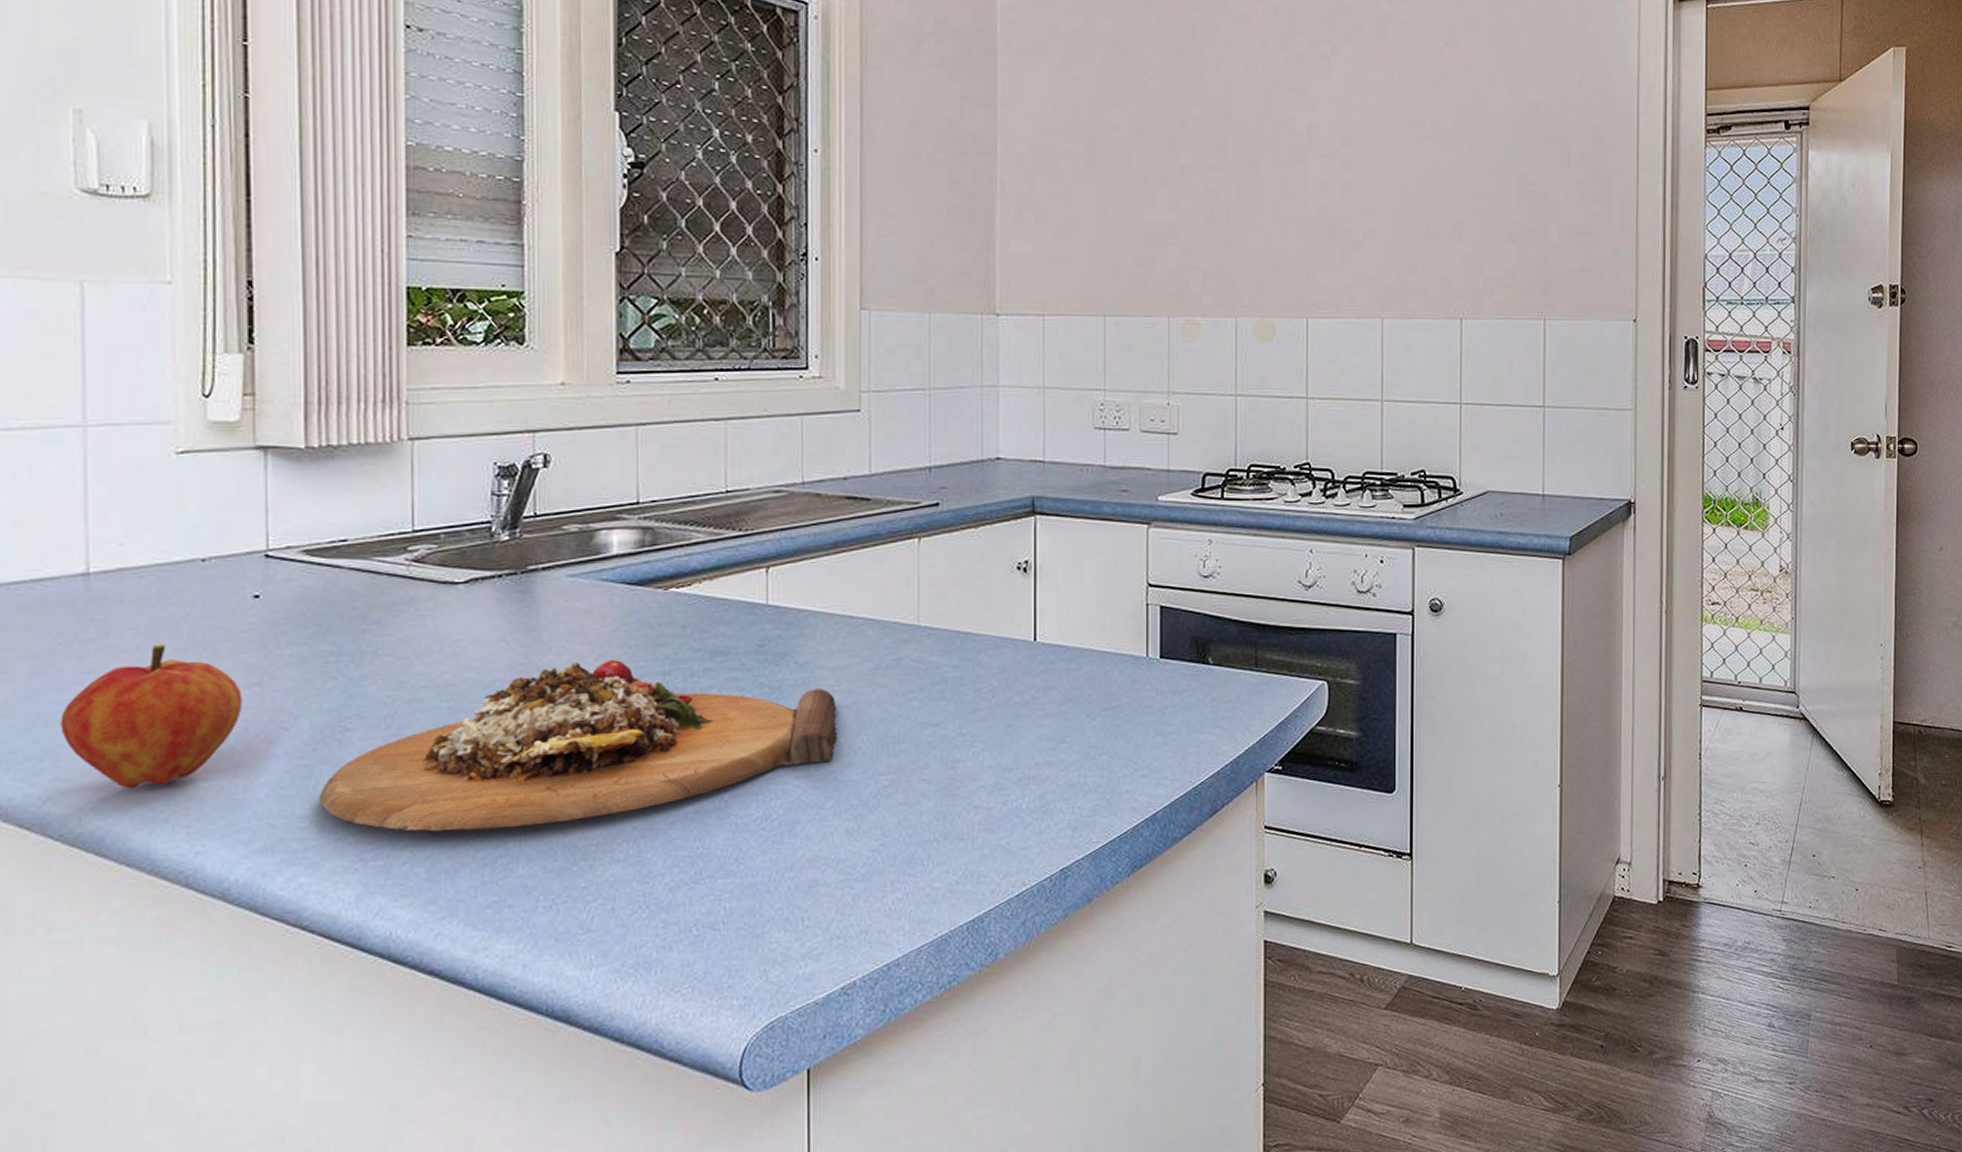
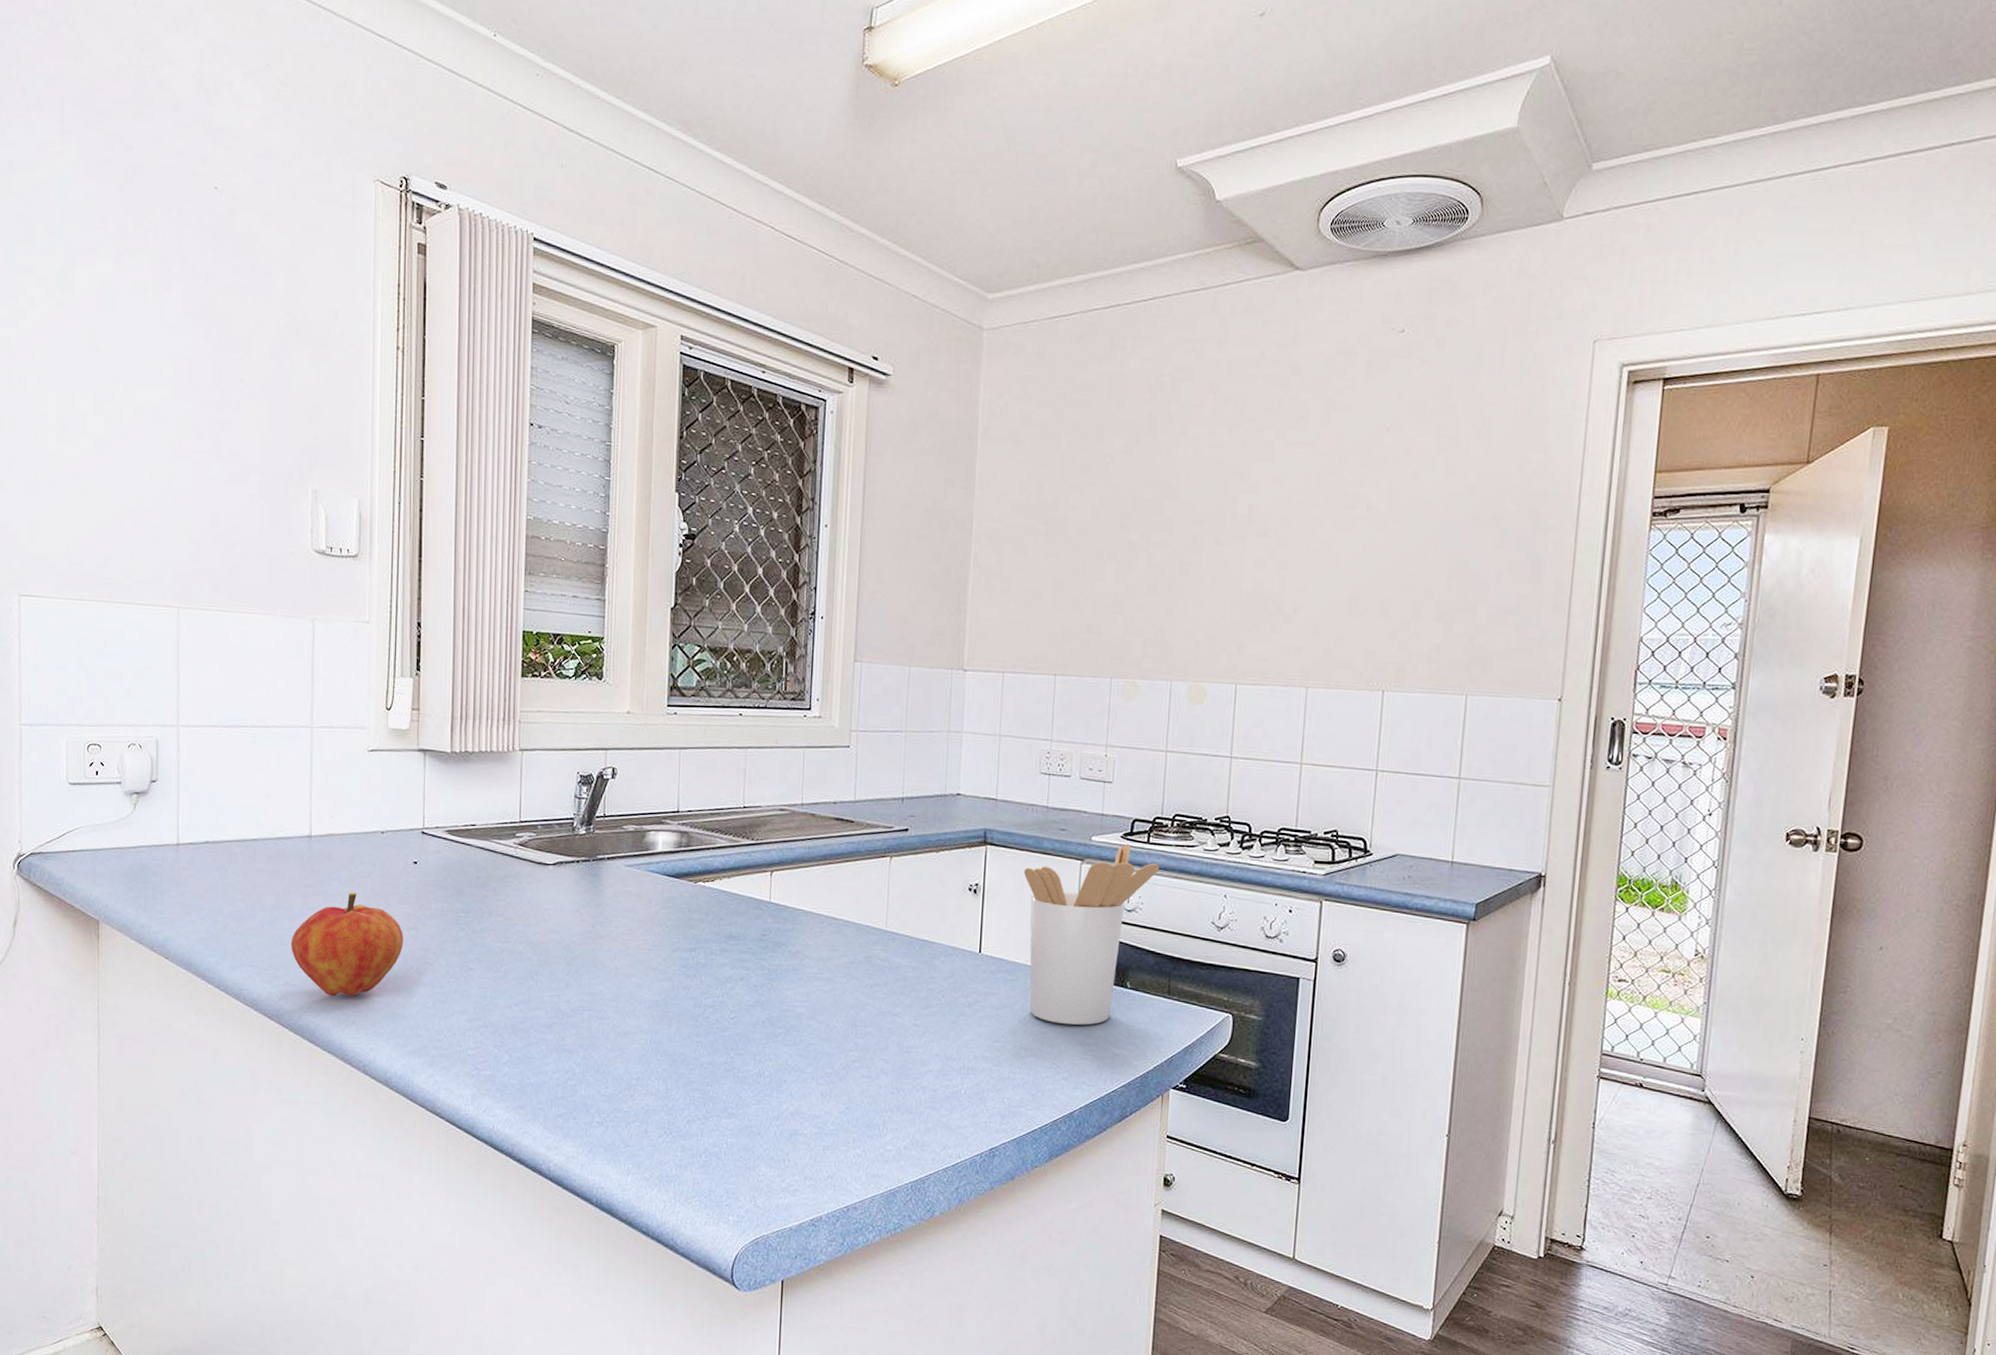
cutting board: present [319,660,837,832] -> none [450,935,819,1059]
utensil holder: none [1081,501,1237,713] -> present [1023,843,1160,1025]

